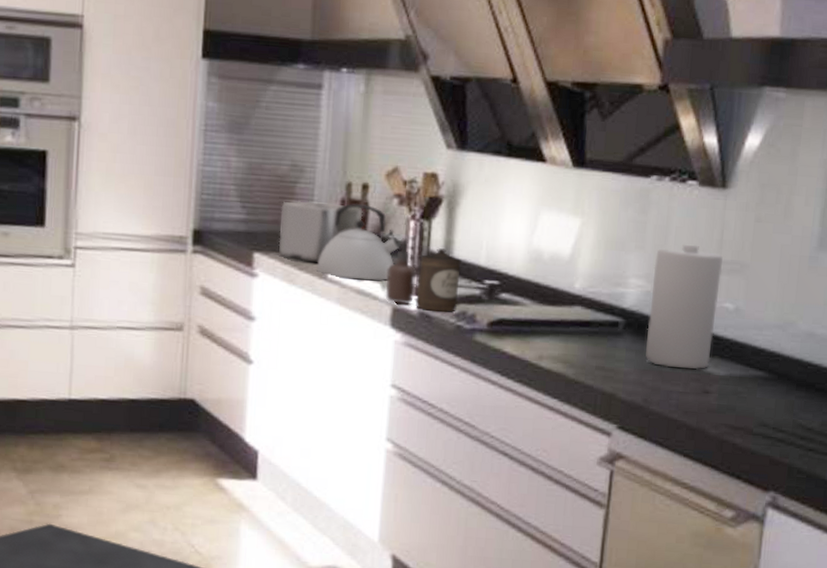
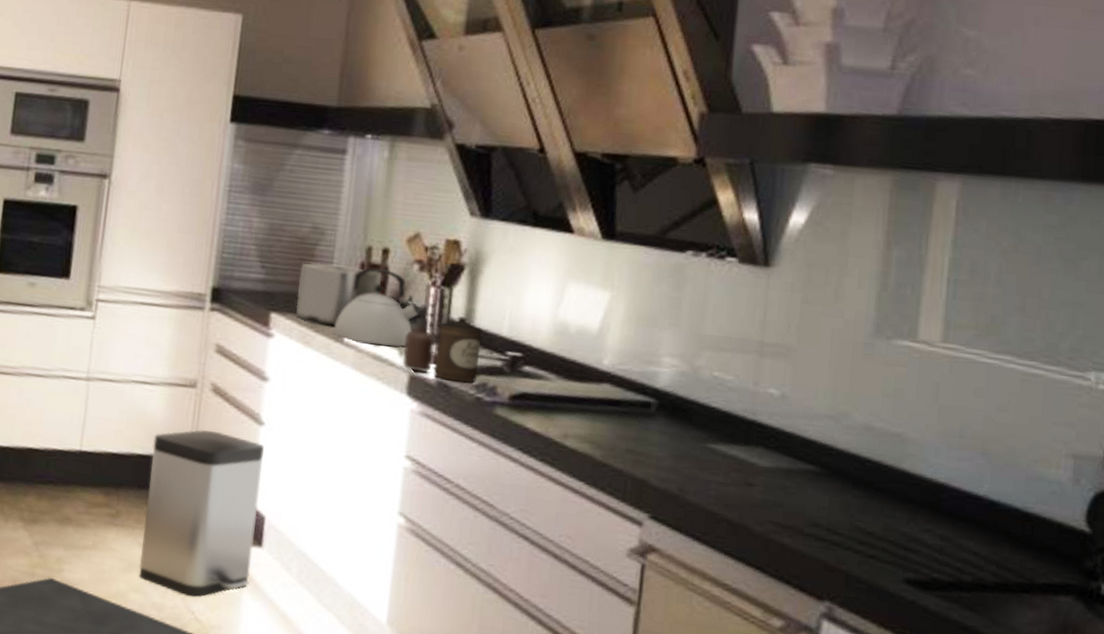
pedal bin: none [137,372,255,531] -> present [139,430,265,597]
paper towel holder: present [646,244,723,370] -> none [681,323,766,459]

